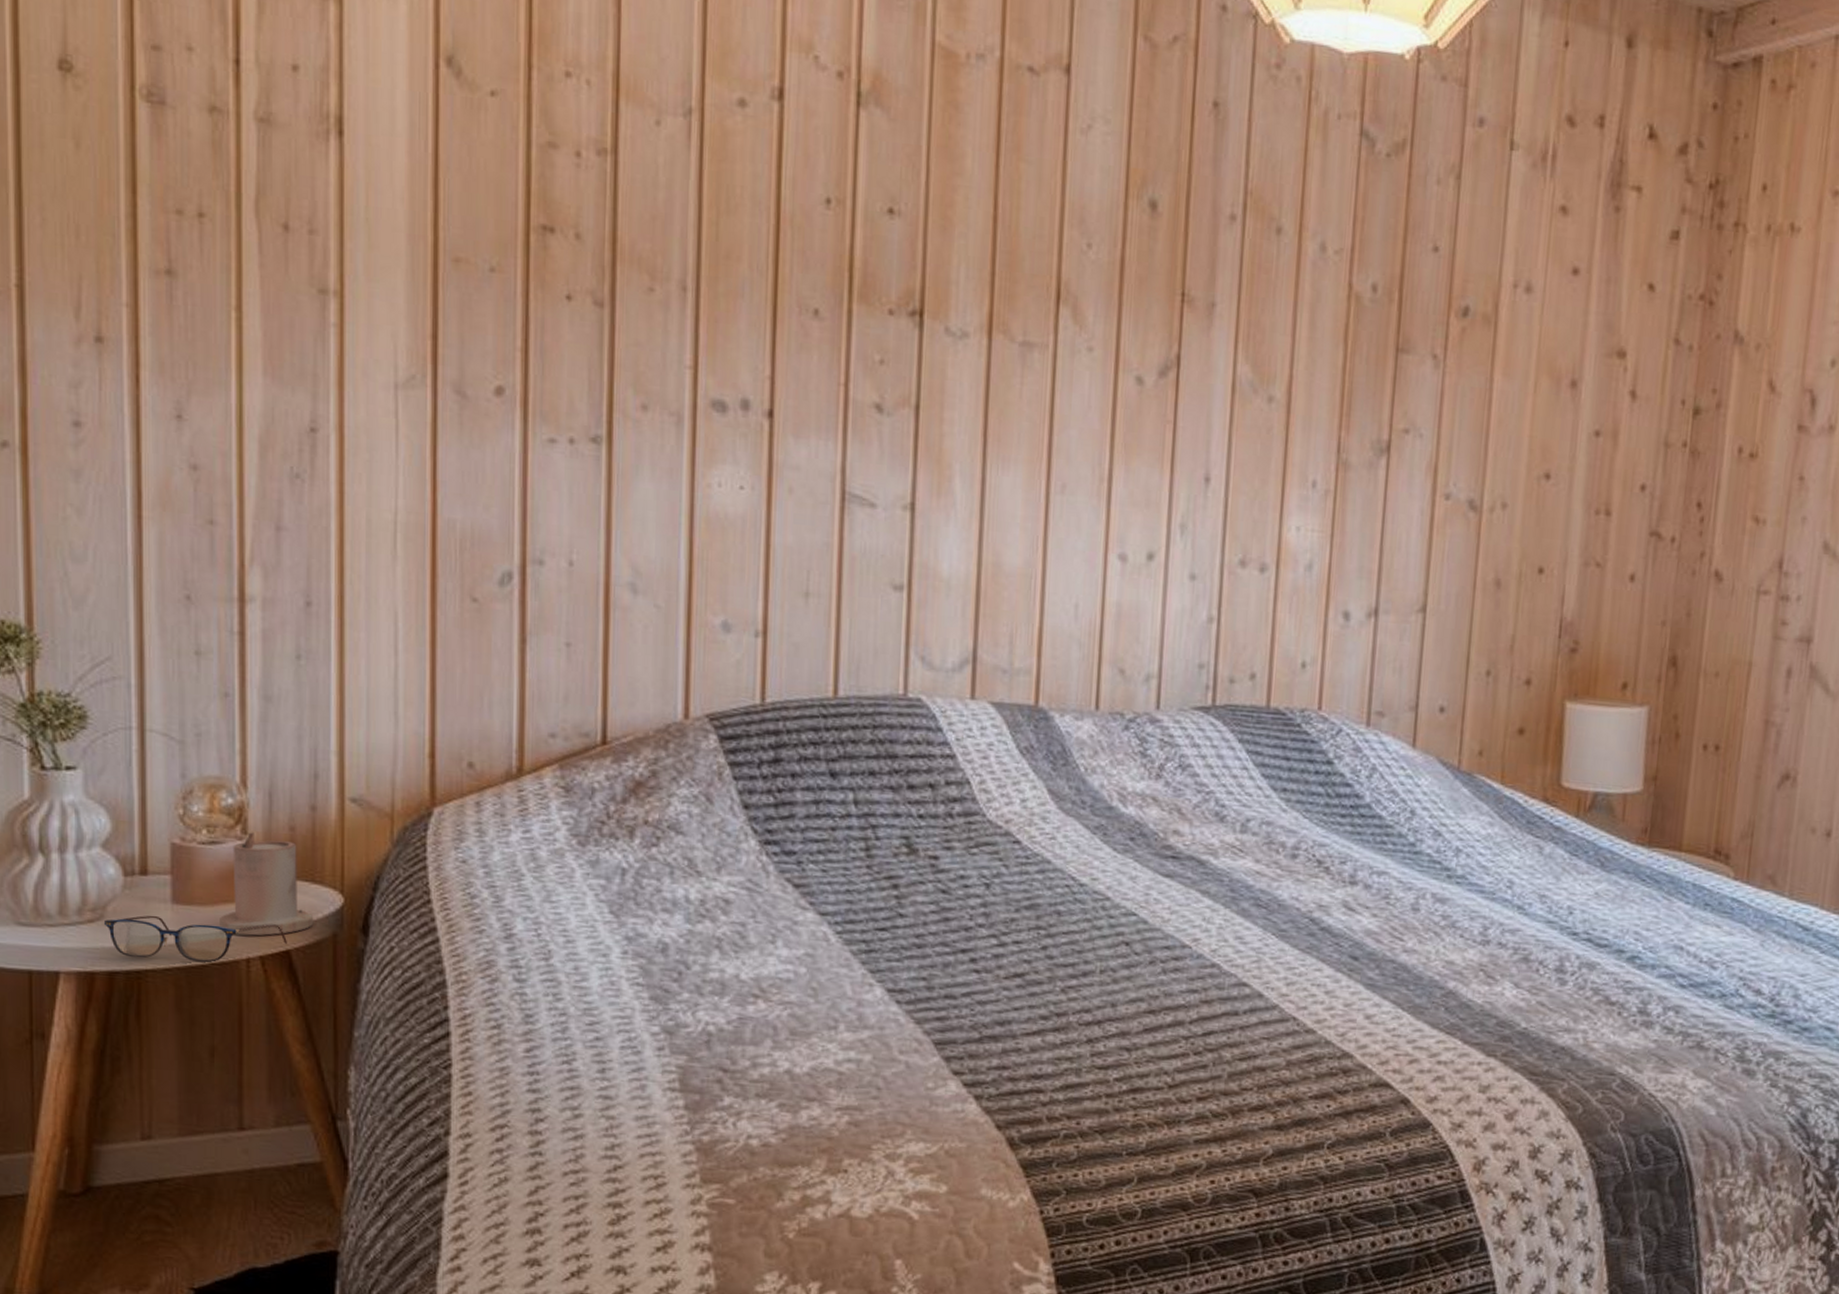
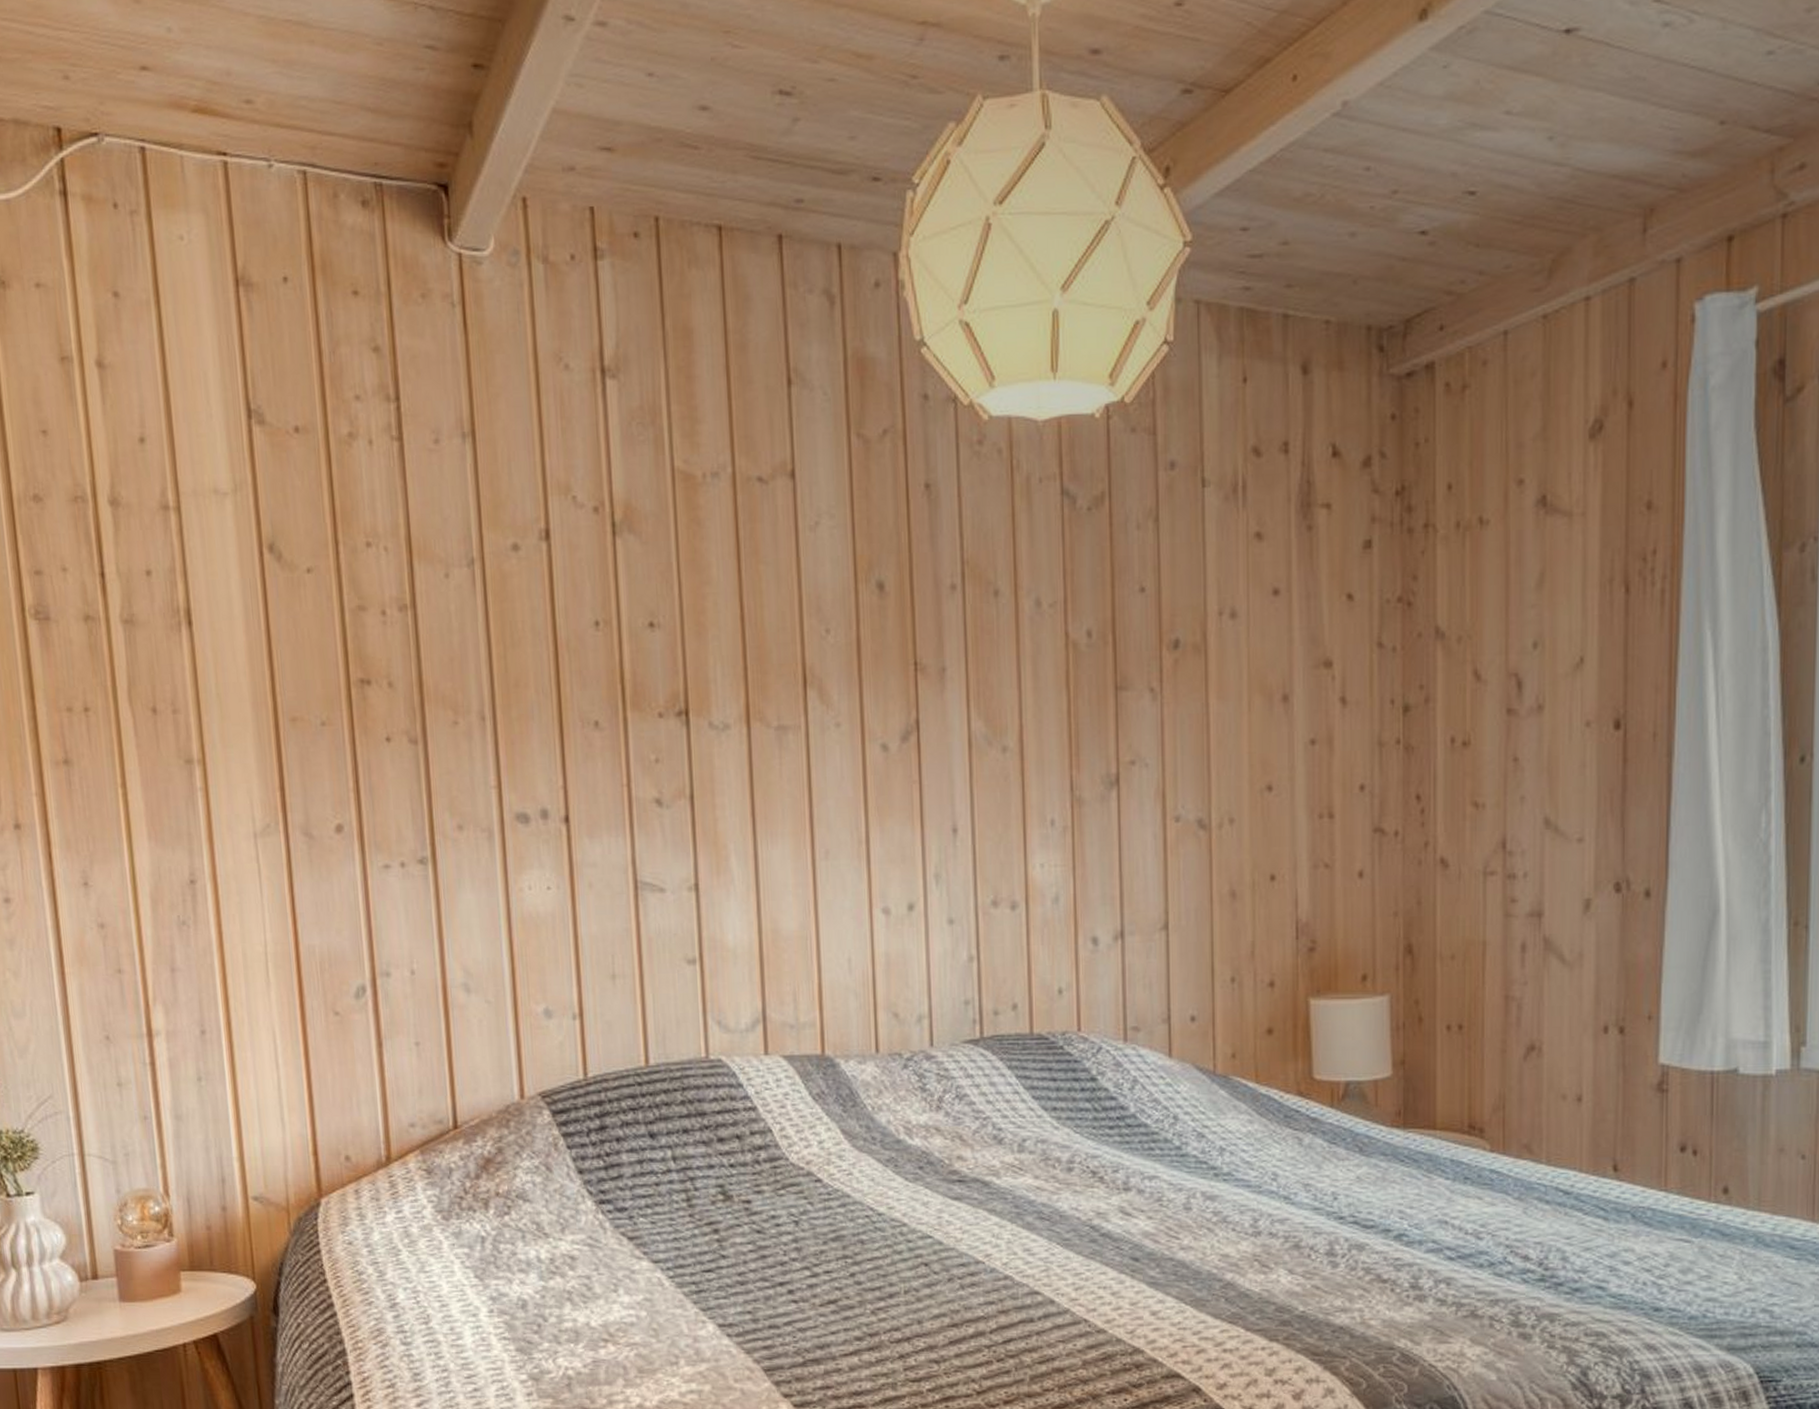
glasses: present [103,915,287,963] -> none [67,1312,214,1351]
candle: present [220,832,314,936] -> none [158,1234,234,1324]

